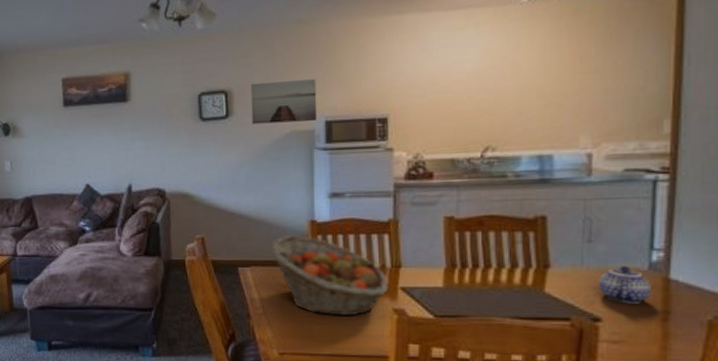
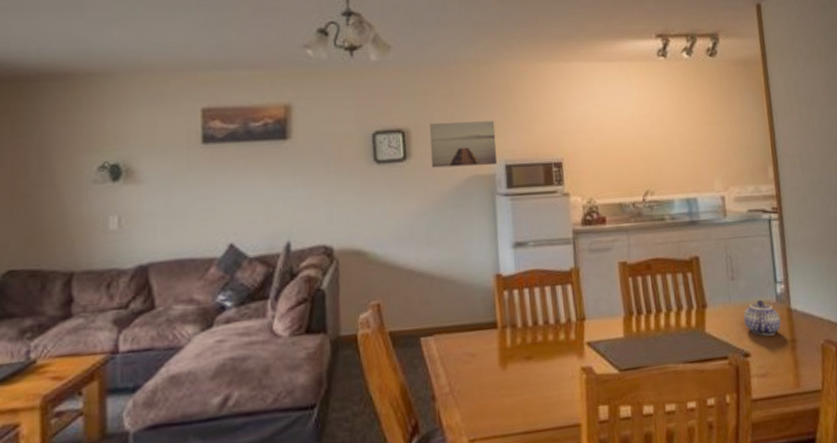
fruit basket: present [270,235,389,316] -> none [455,293,576,385]

